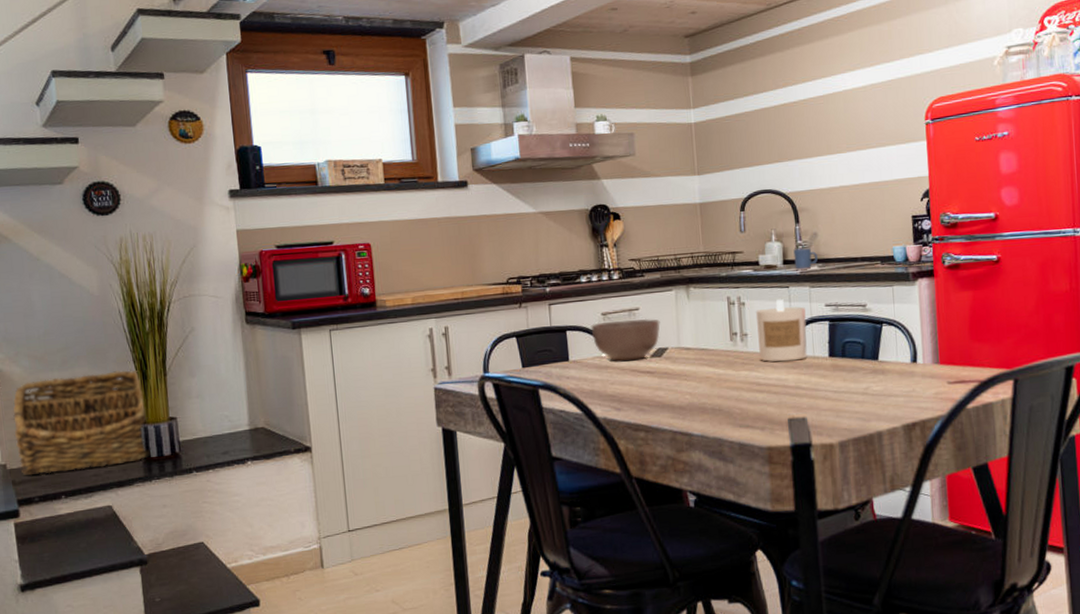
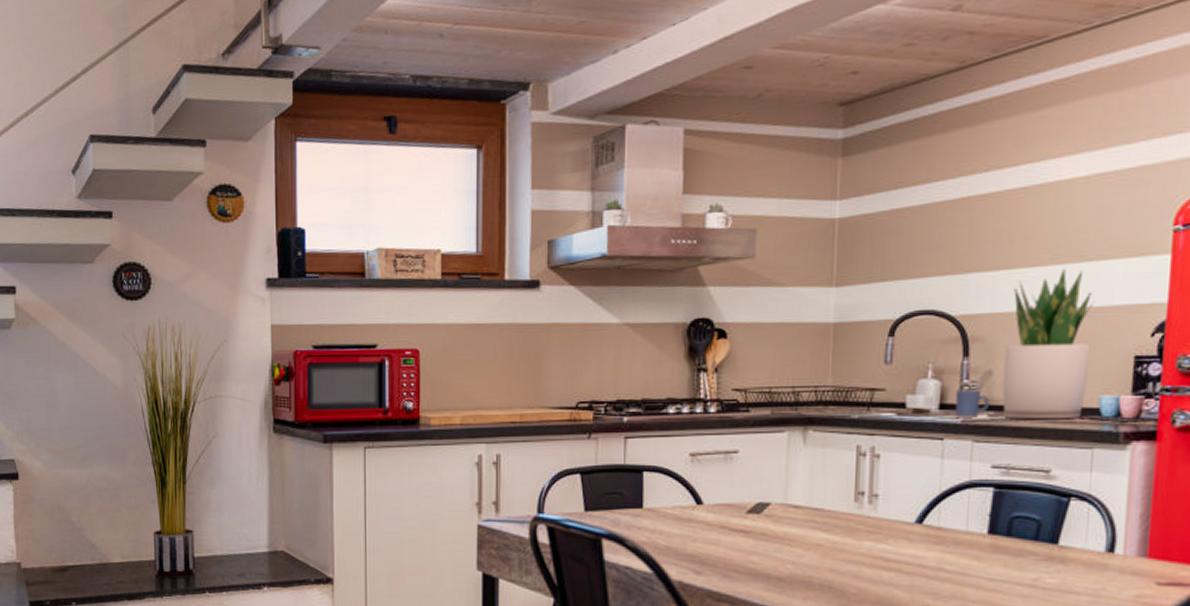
basket: present [13,370,152,476] -> none [30,474,165,578]
bowl: present [590,318,660,362] -> none [674,464,764,515]
candle: present [755,299,807,362] -> none [892,454,963,535]
planter: none [824,155,883,268] -> present [1002,269,1095,420]

